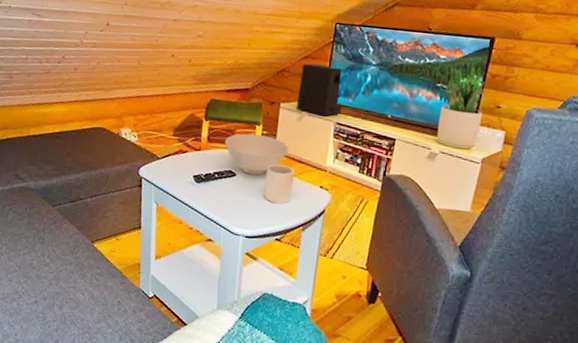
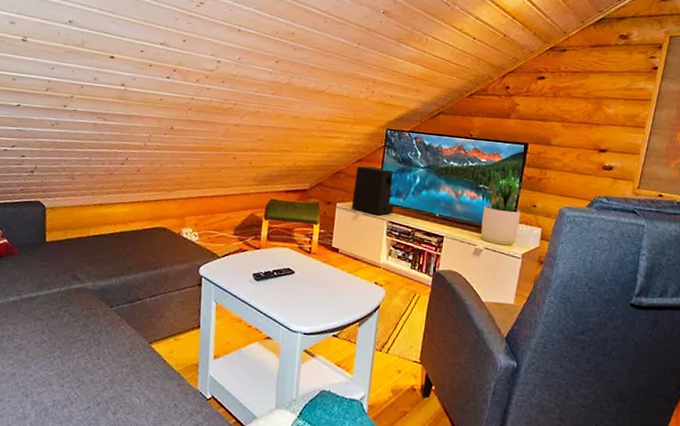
bowl: present [225,133,289,175] -> none [284,232,345,273]
mug: present [264,164,294,204] -> none [321,262,350,301]

